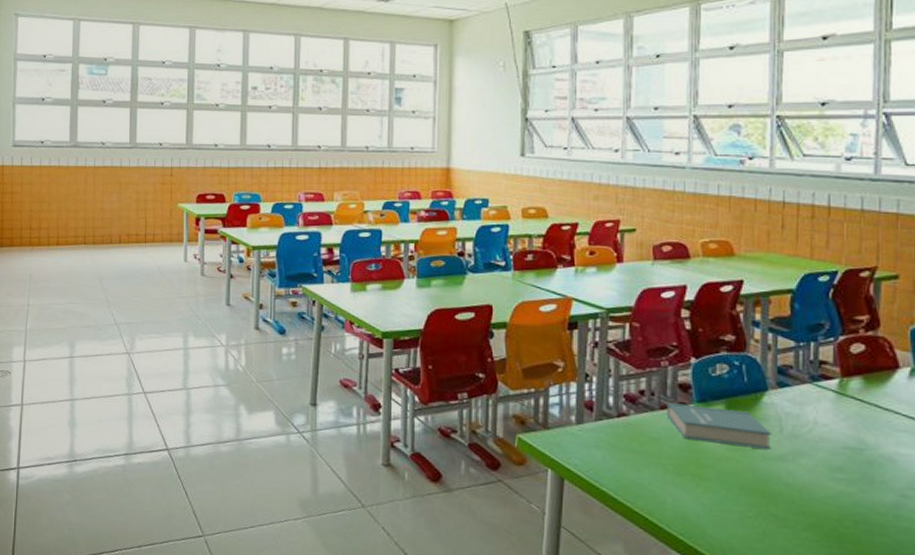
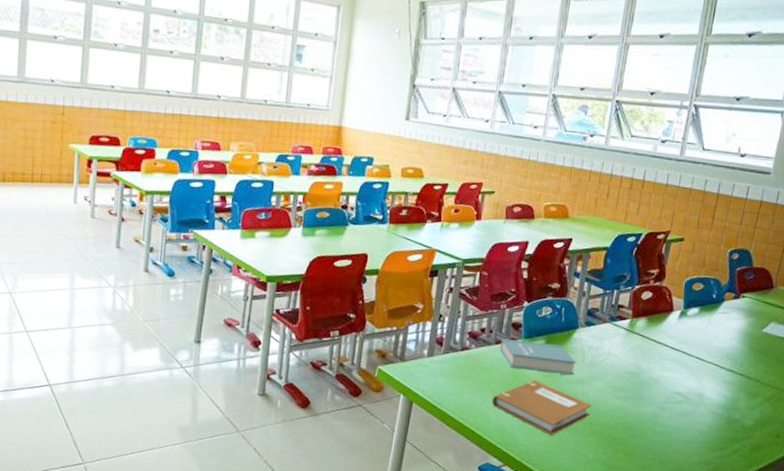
notebook: none [664,455,802,527] -> present [491,380,592,435]

